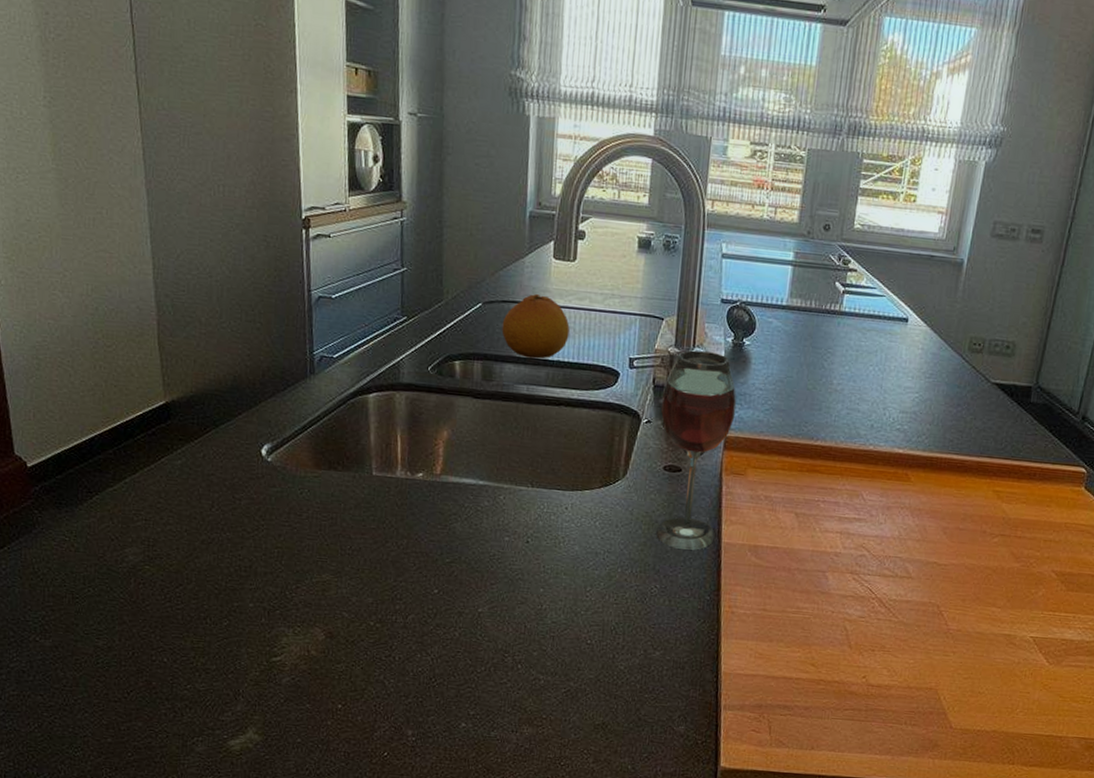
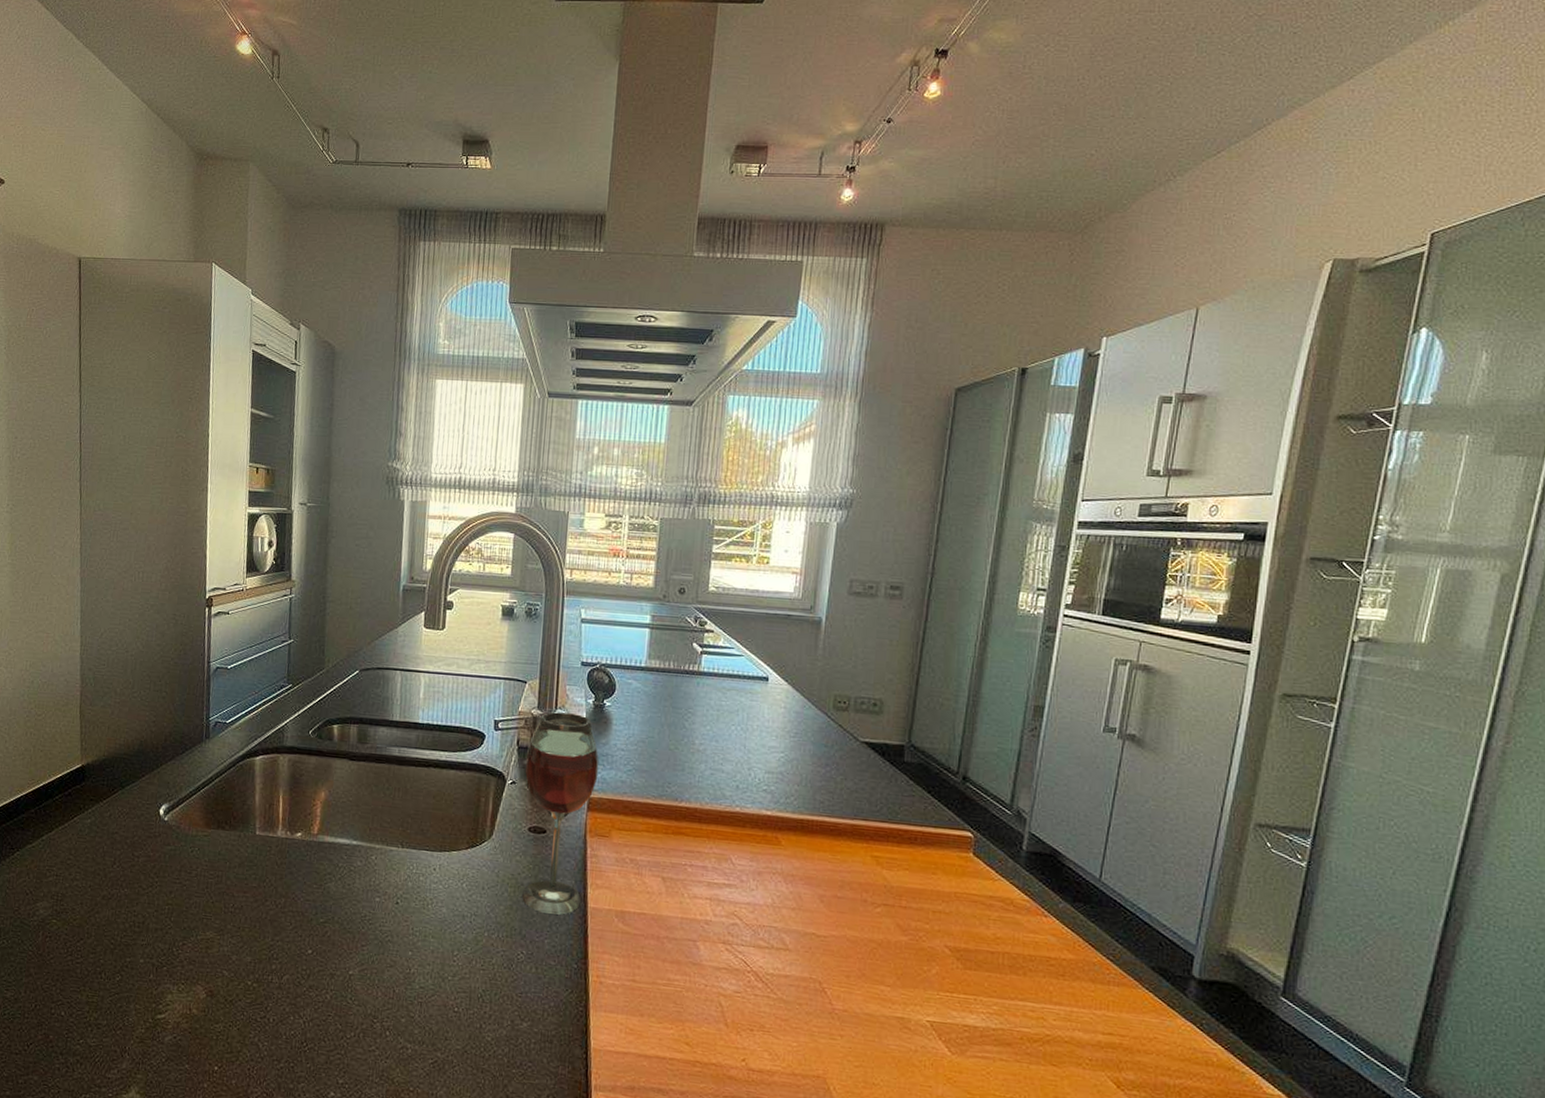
fruit: present [501,294,570,359] -> none [376,661,439,722]

